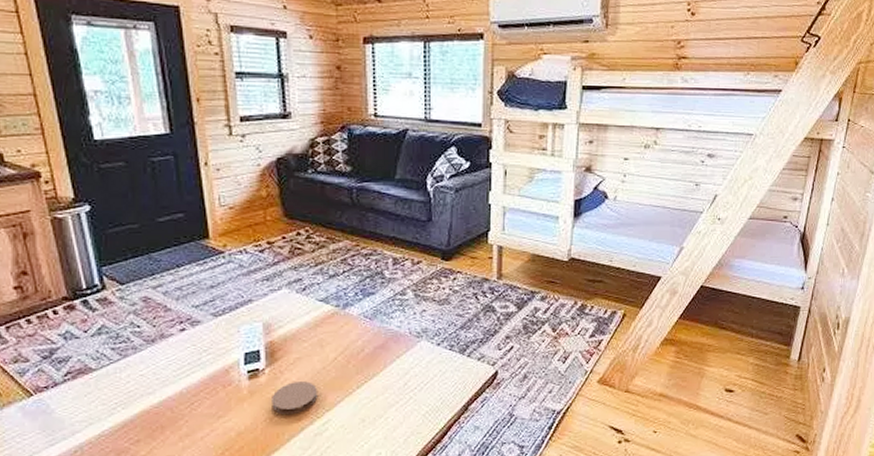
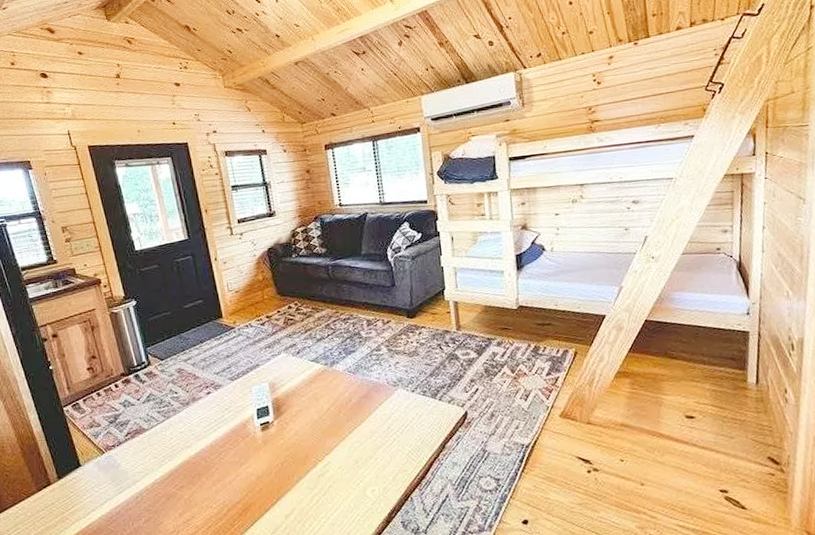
coaster: present [272,381,317,415] -> none [281,430,317,460]

